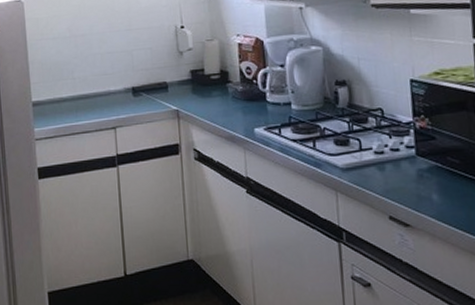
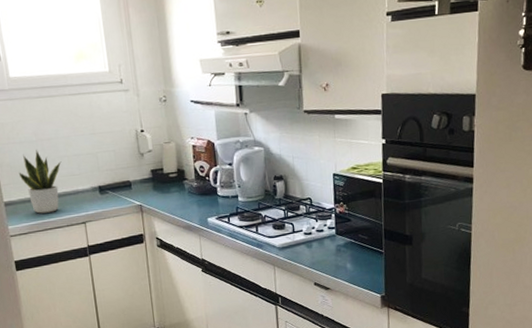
potted plant: none [49,46,95,116] -> present [18,149,62,214]

